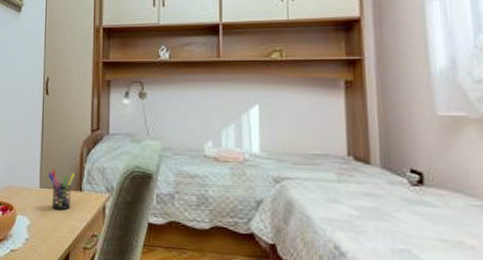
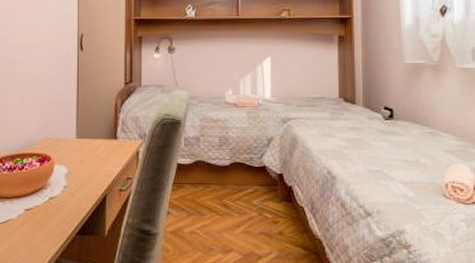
pen holder: present [48,169,75,210] -> none [84,120,110,158]

